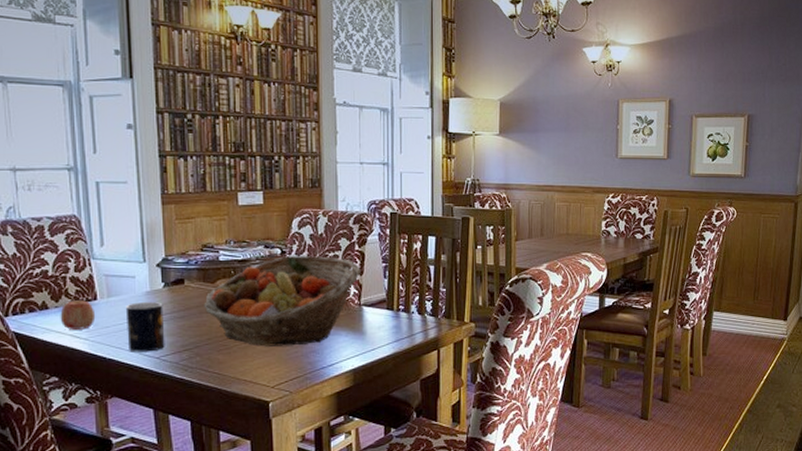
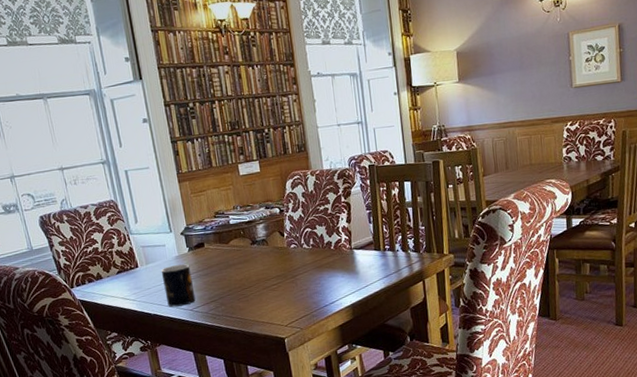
apple: present [60,300,96,330] -> none [111,269,139,294]
fruit basket: present [204,255,360,347] -> none [222,210,349,293]

